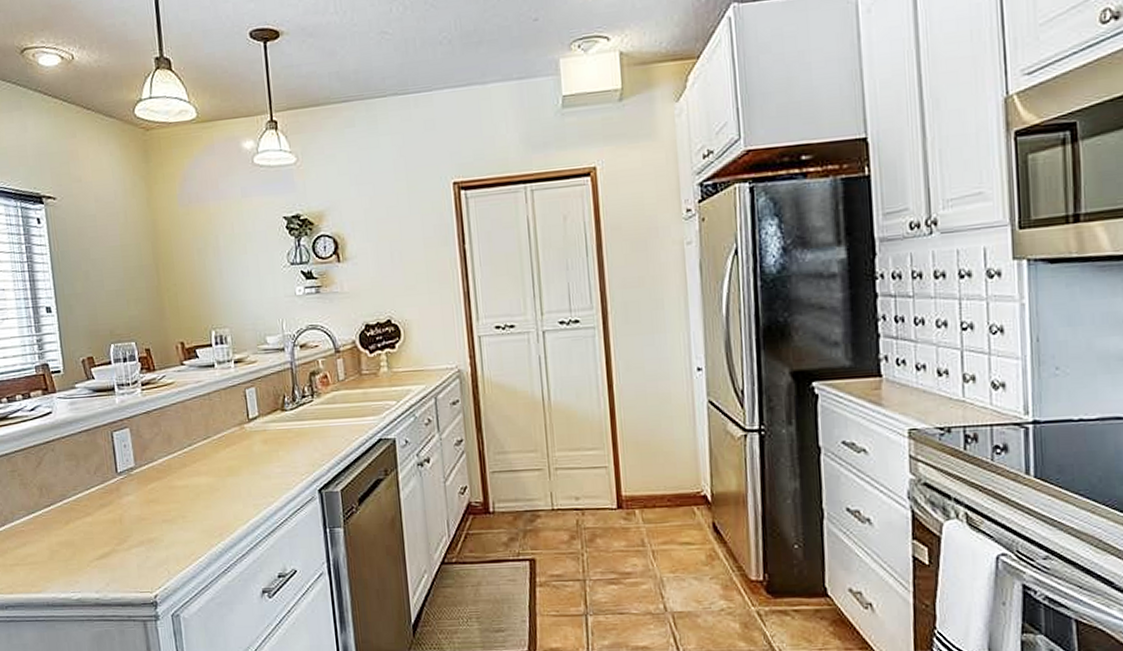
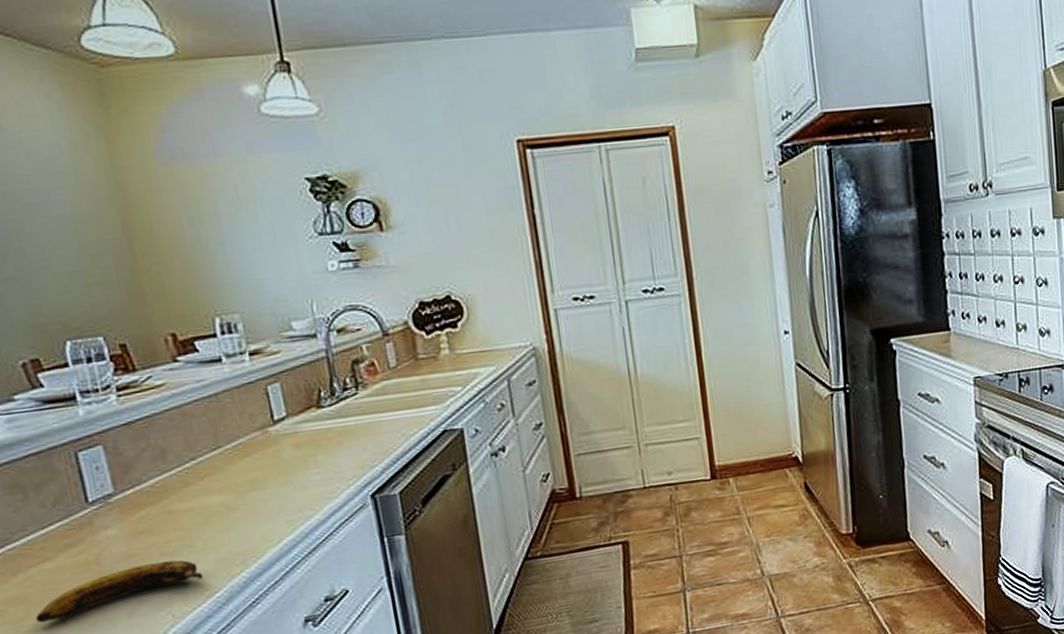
banana: none [78,526,191,564] -> present [35,559,203,623]

